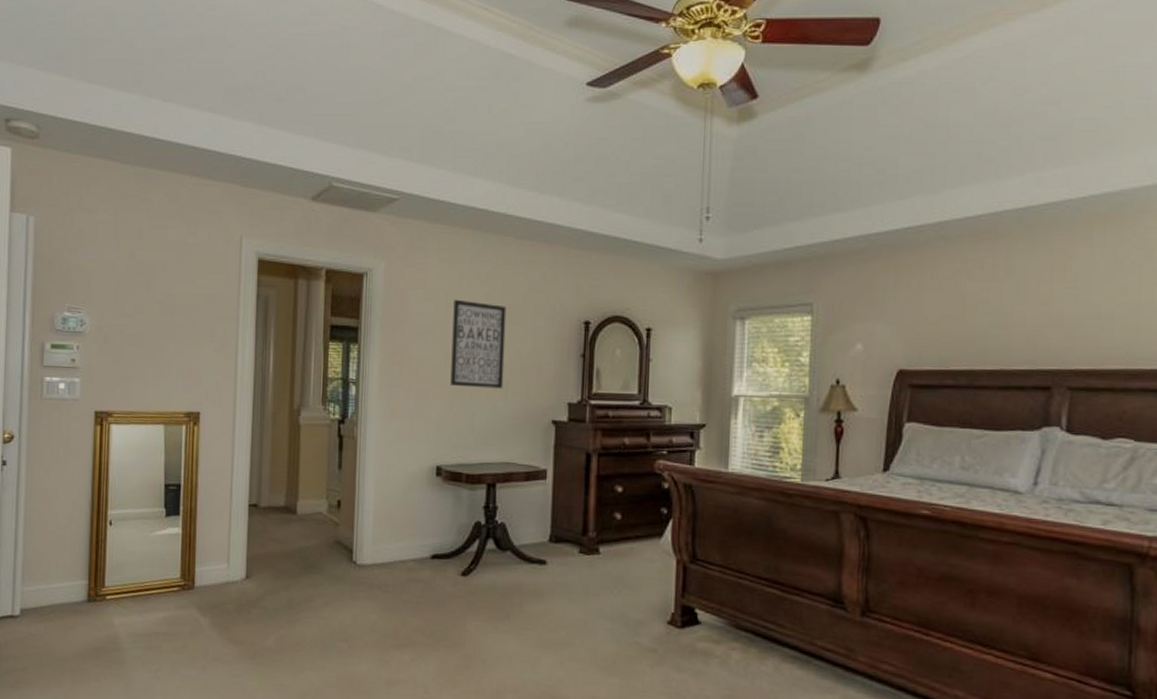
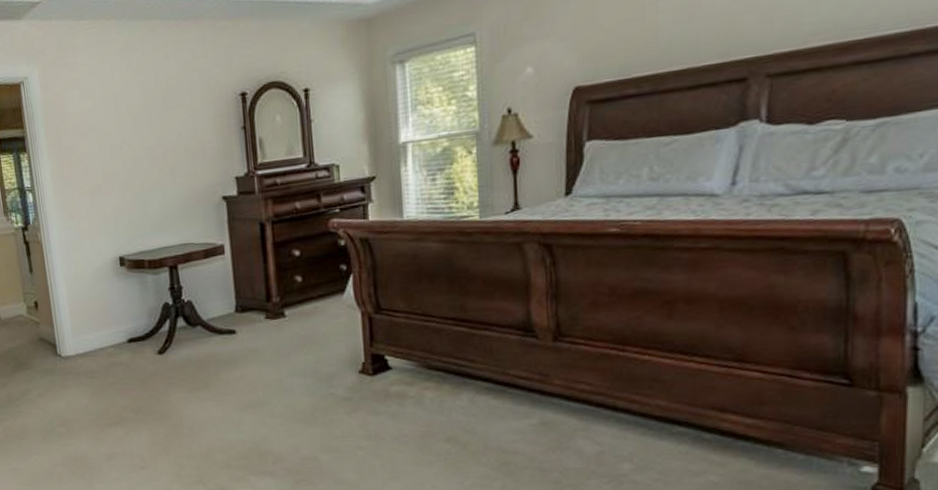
wall art: present [450,299,507,389] -> none [110,91,171,178]

